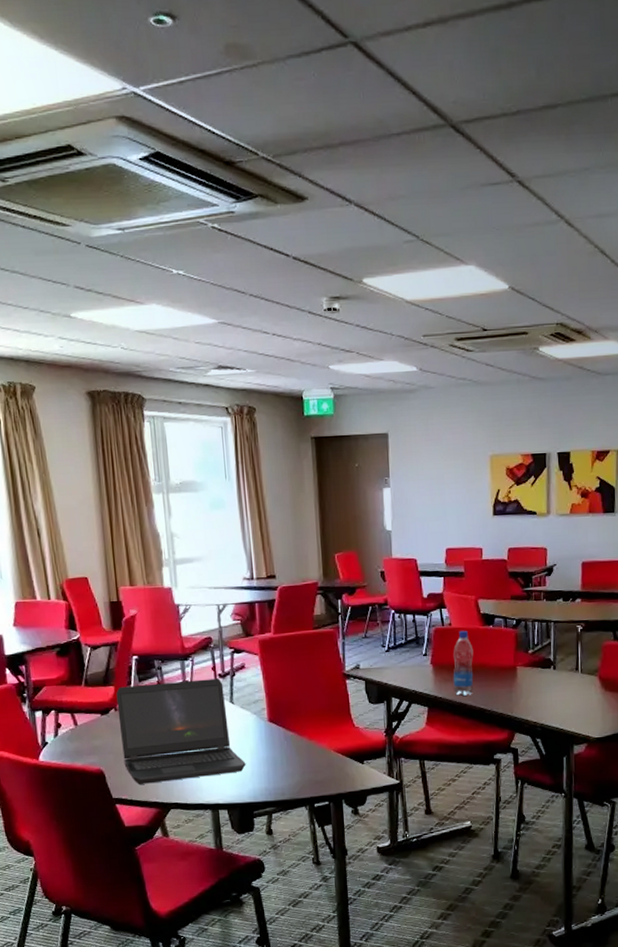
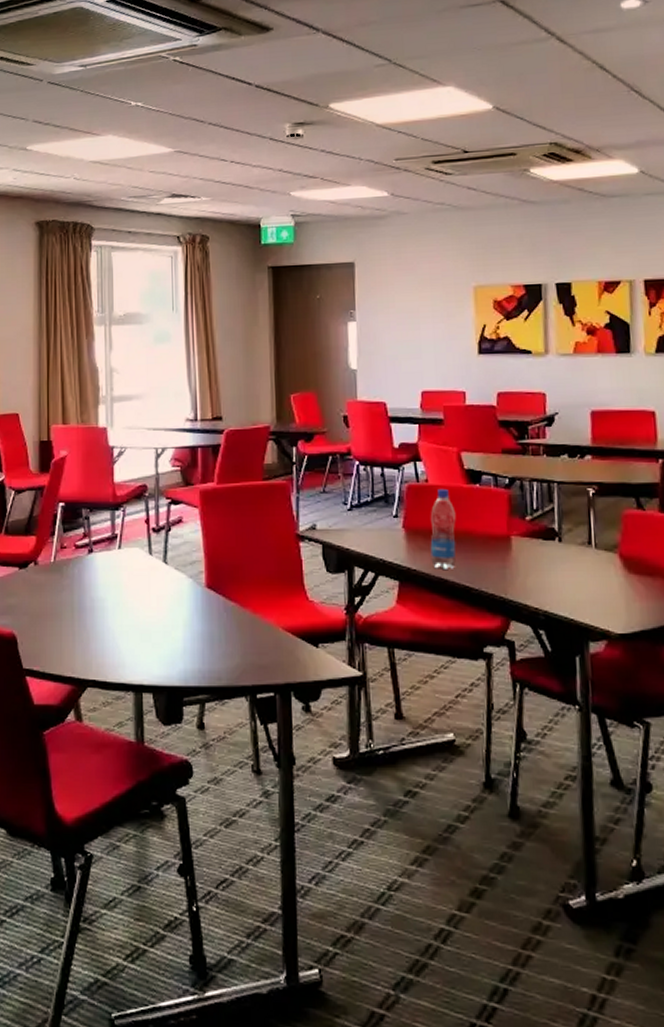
laptop computer: present [116,678,246,784] -> none [37,533,177,654]

